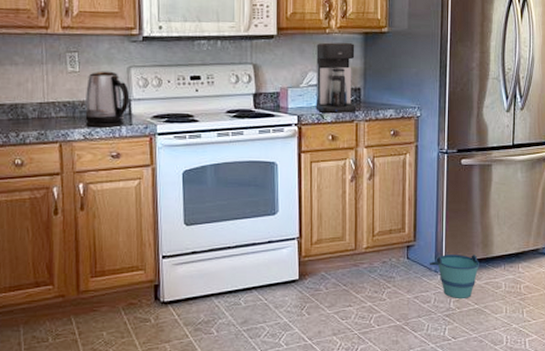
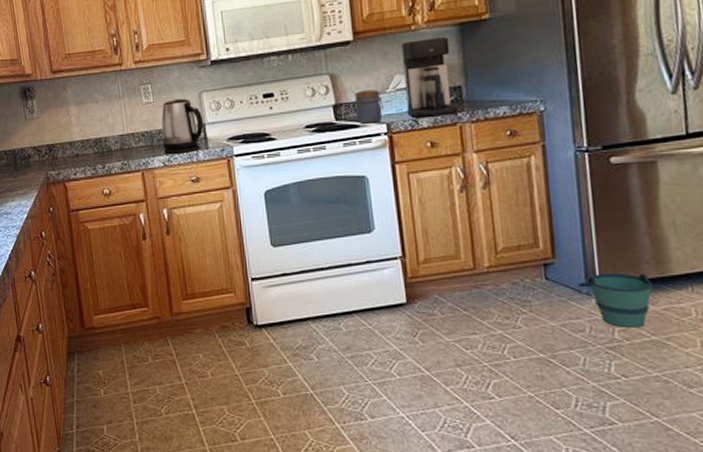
jar: none [272,83,297,114] -> present [354,89,384,124]

